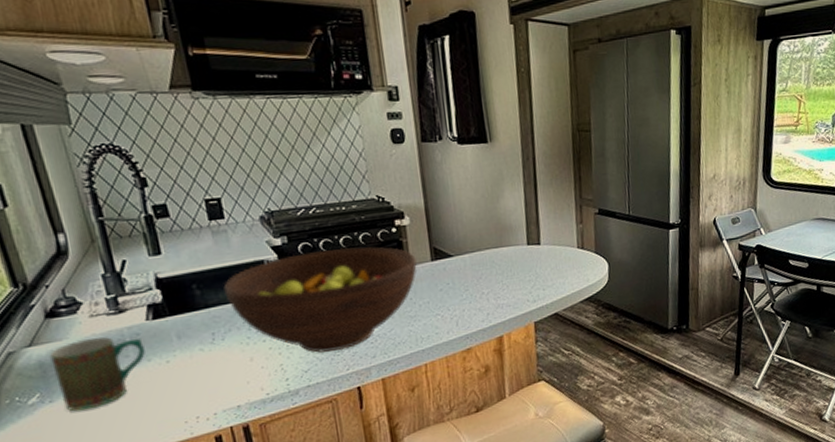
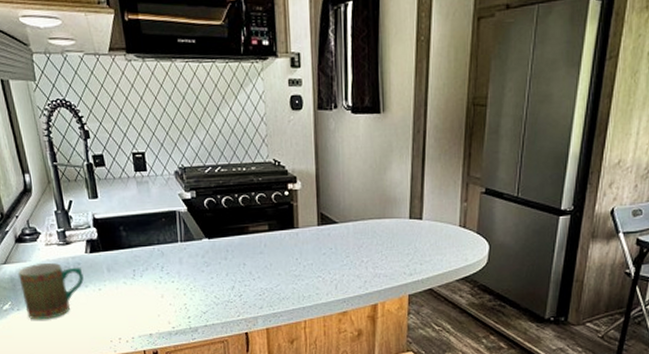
fruit bowl: present [223,247,418,353] -> none [143,205,305,298]

